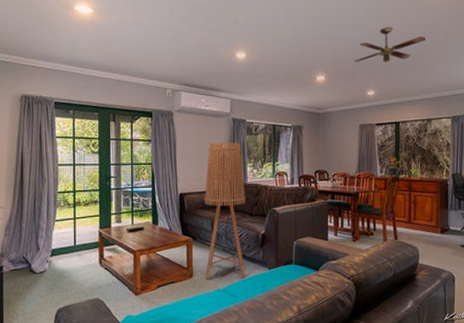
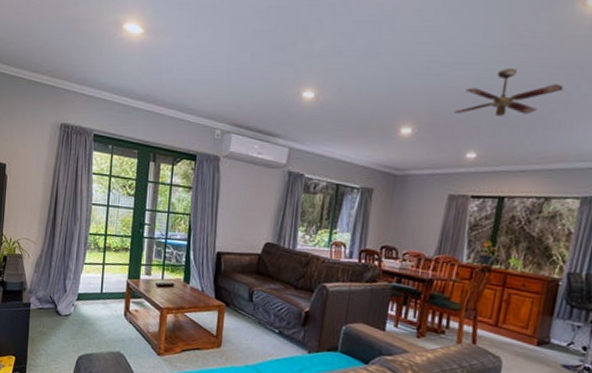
floor lamp: present [204,142,246,280] -> none [234,198,294,358]

